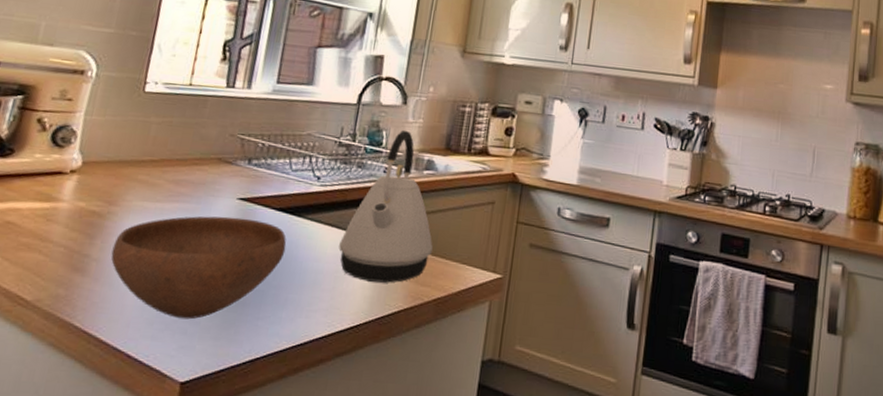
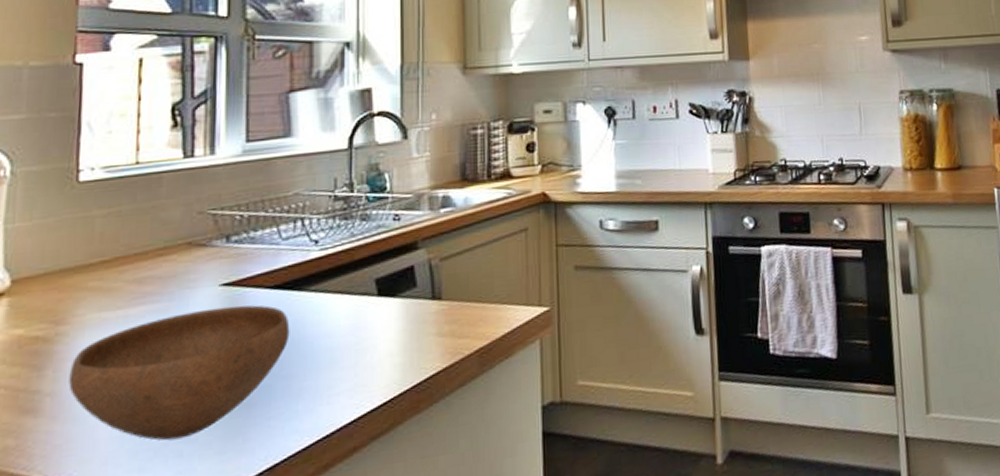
kettle: present [339,129,433,283] -> none [354,167,465,348]

